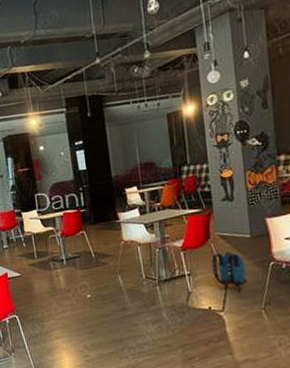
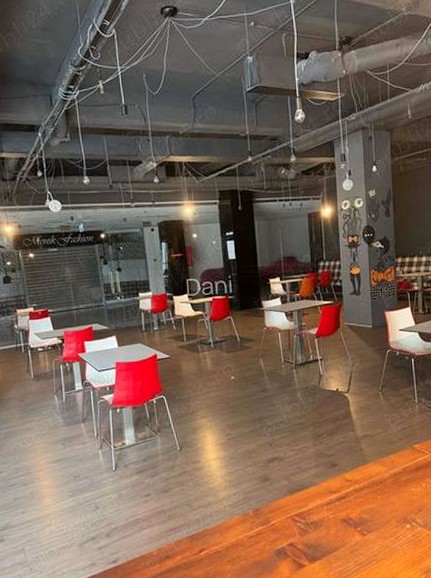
backpack: present [211,251,248,294] -> none [340,340,369,377]

